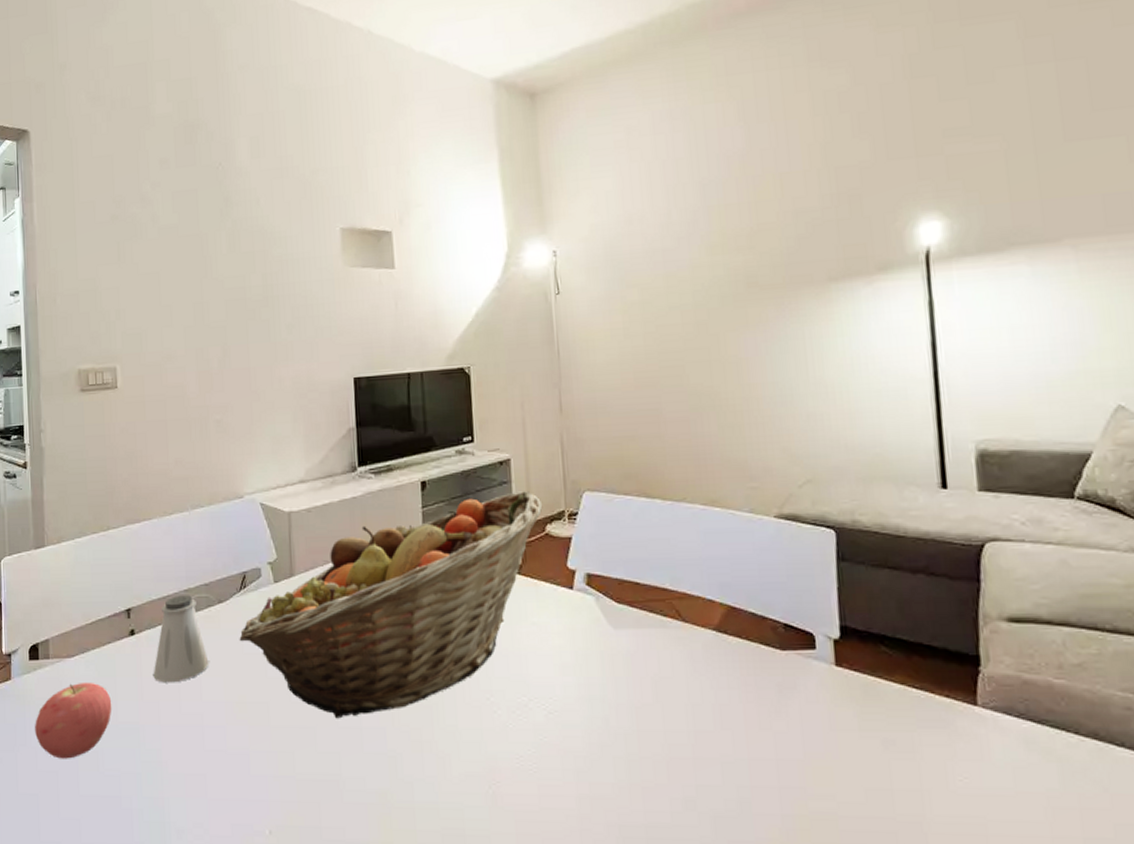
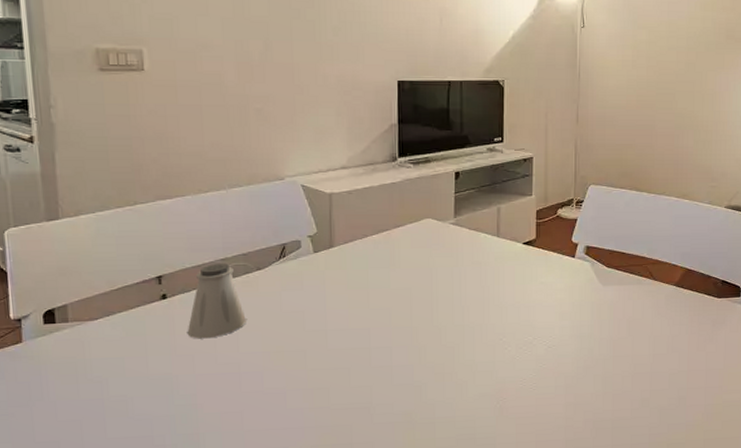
apple: present [35,682,112,759] -> none [53,341,143,409]
fruit basket: present [239,491,543,719] -> none [278,183,557,360]

